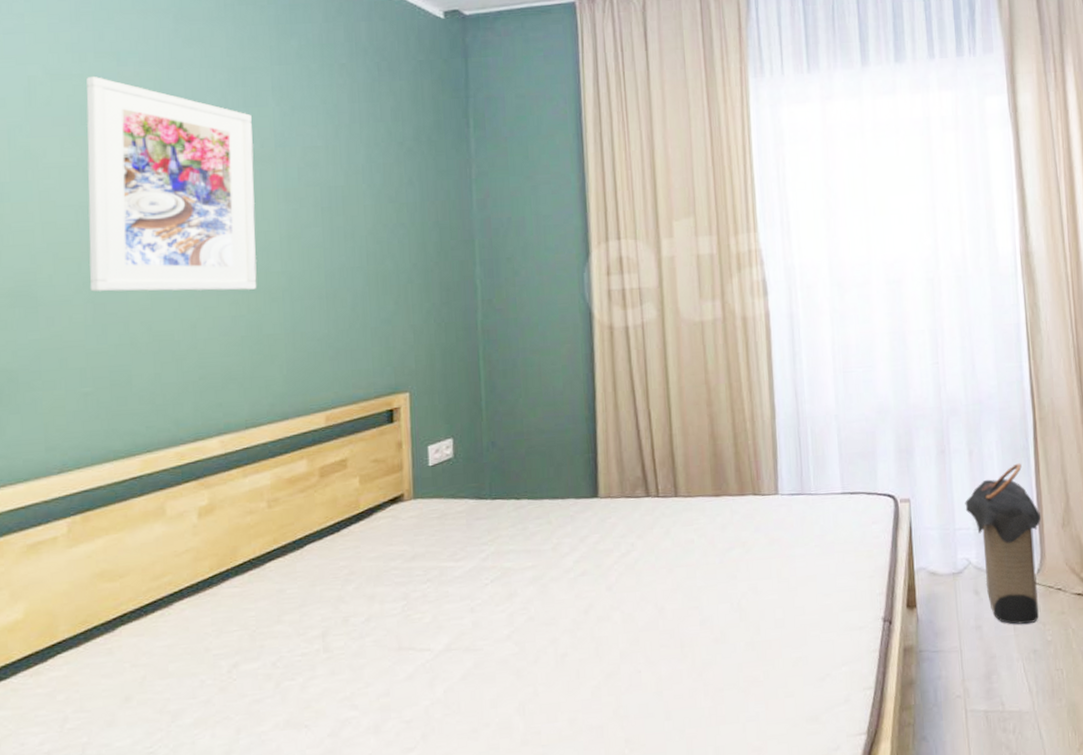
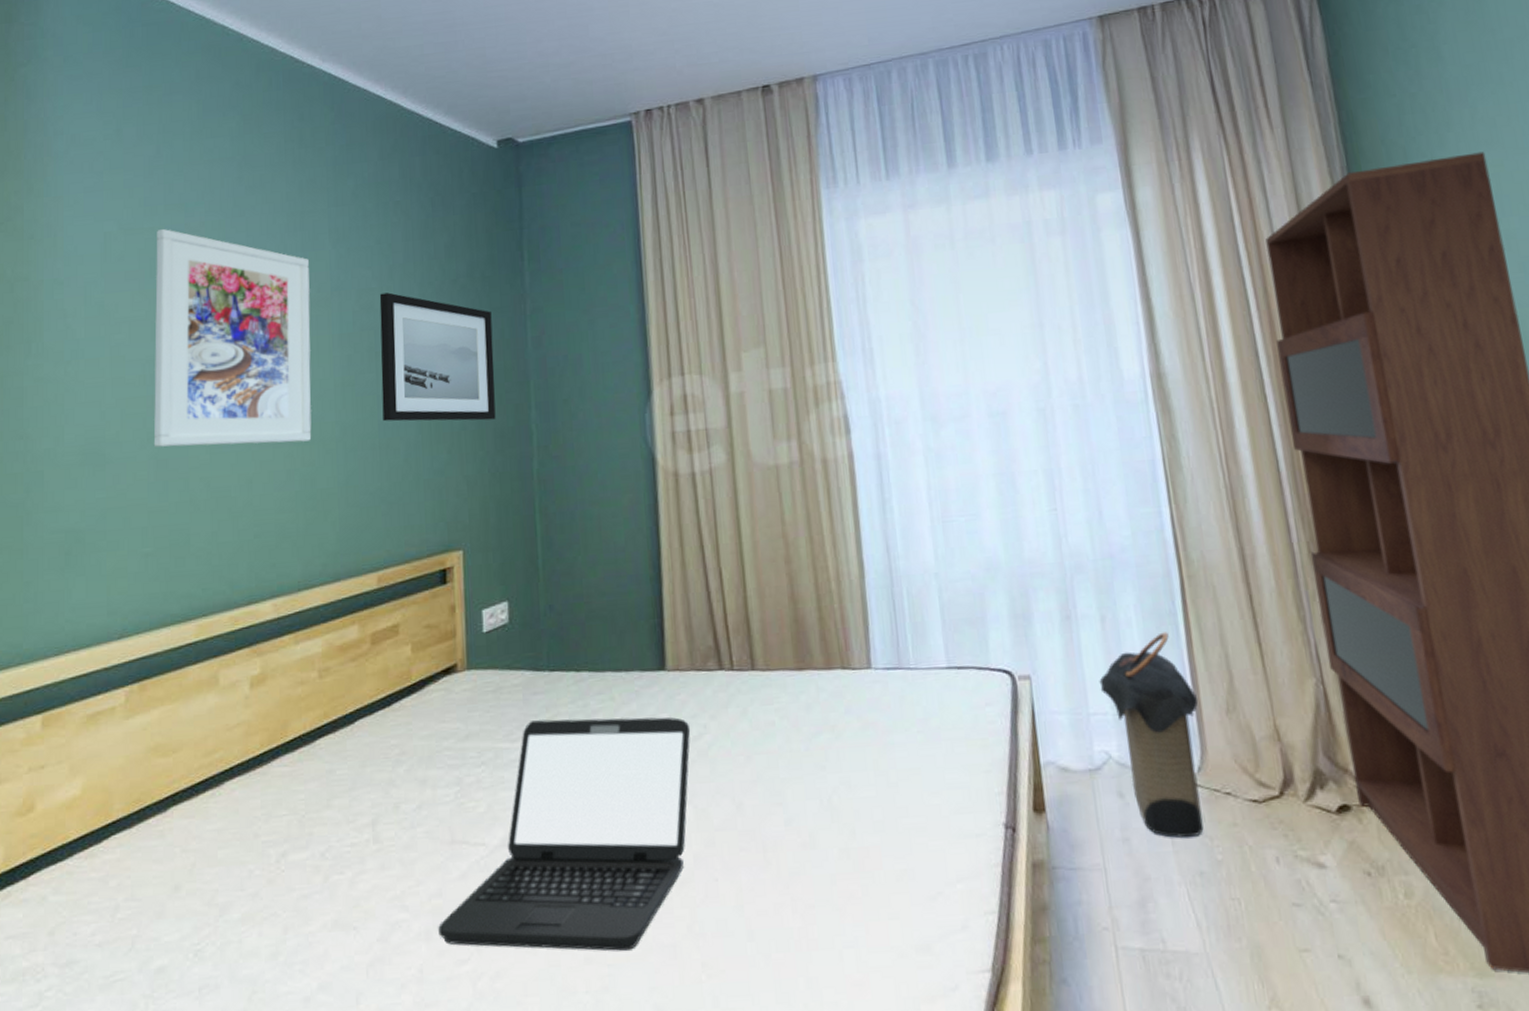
wall art: none [325,151,442,275] -> present [379,292,496,422]
laptop: none [386,537,620,736] -> present [438,717,691,951]

